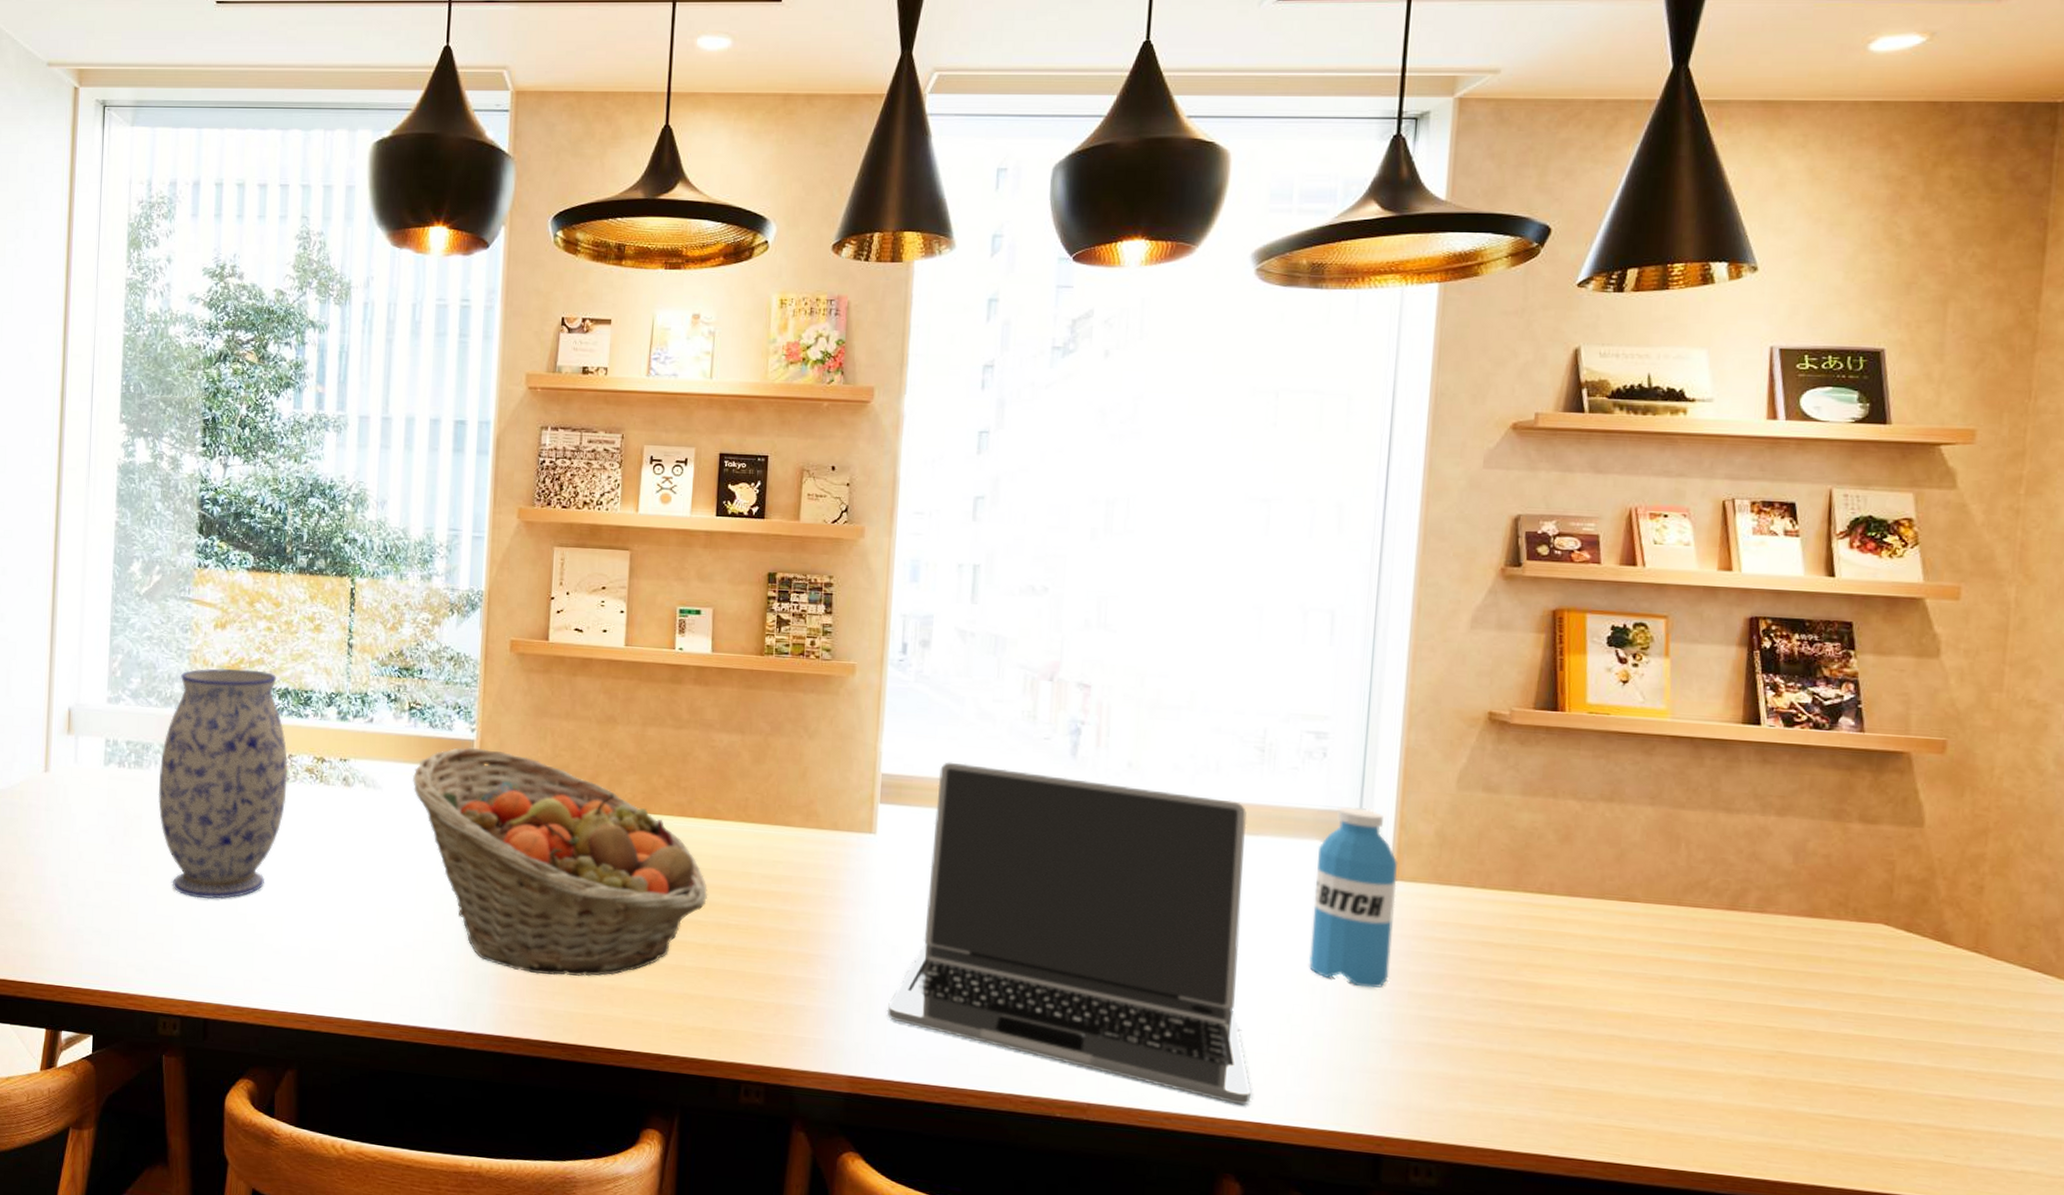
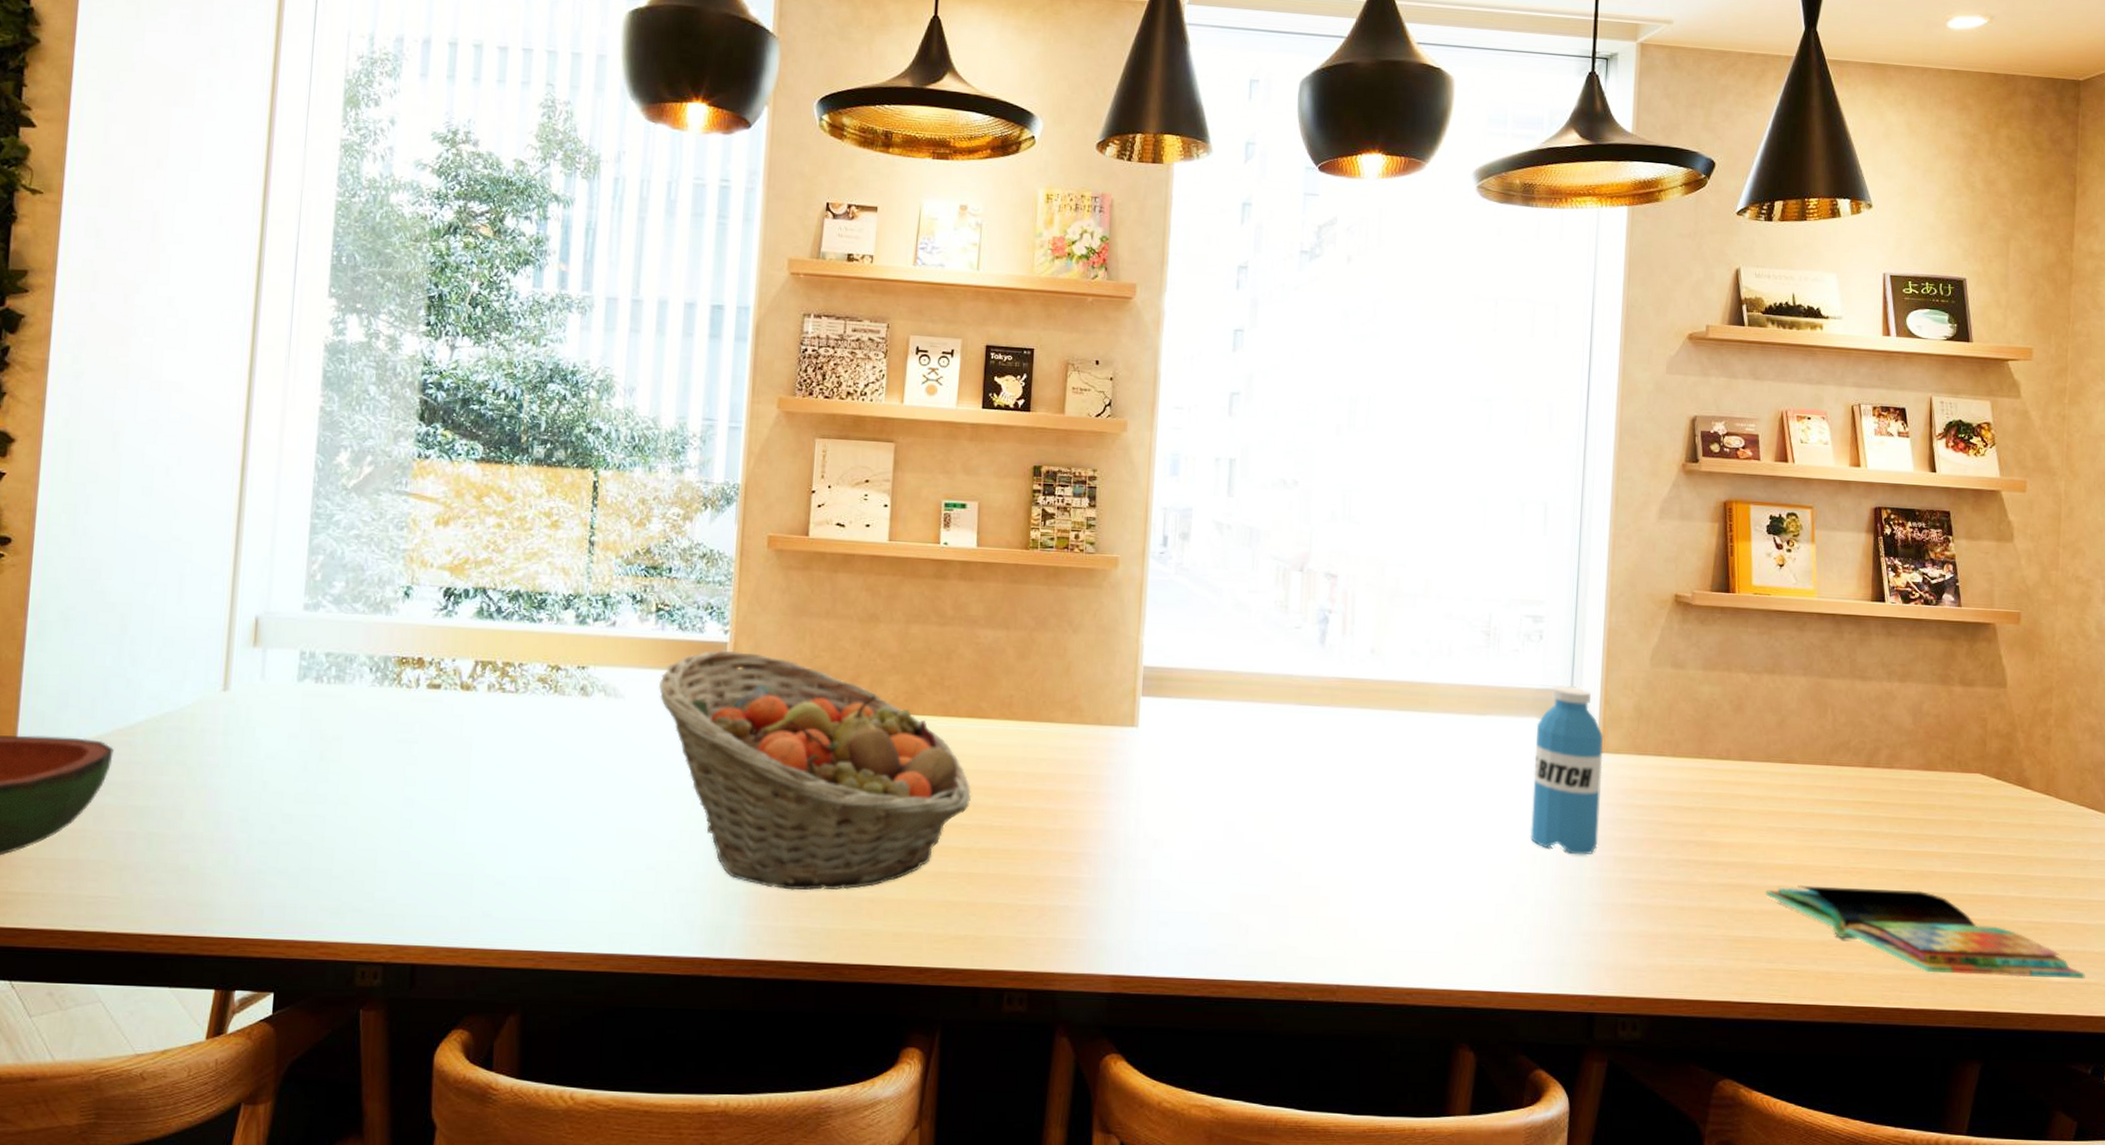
vase: present [158,668,288,899] -> none [362,569,517,828]
laptop: present [887,762,1251,1106] -> none [1148,653,1483,976]
book: none [1595,1036,2021,1166] -> present [1765,885,2085,978]

